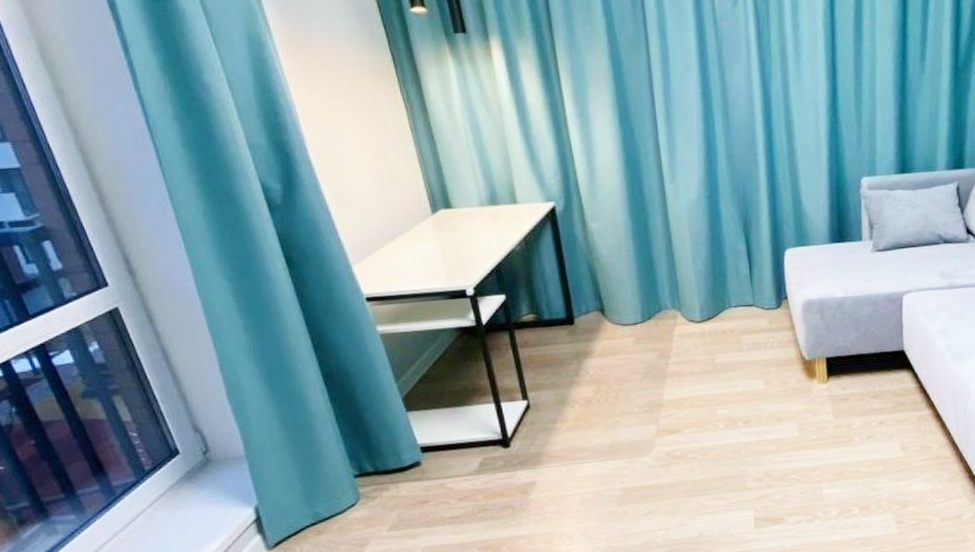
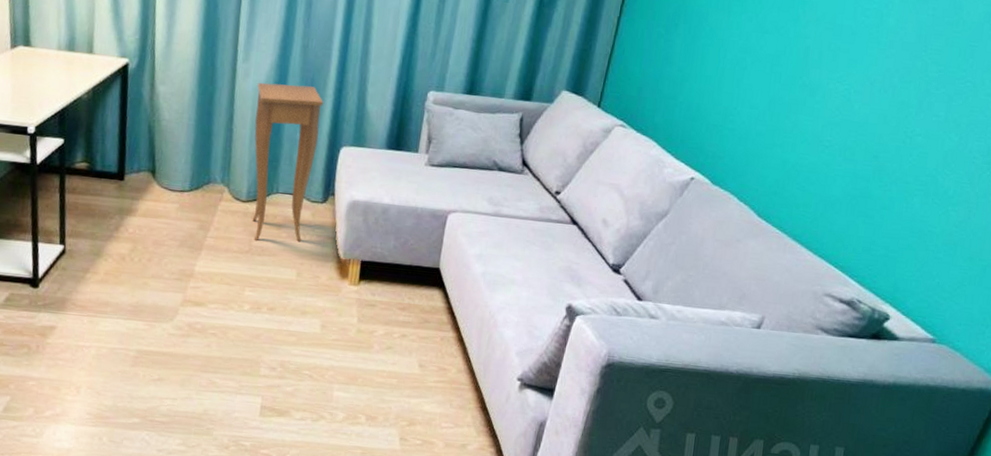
side table: none [689,195,763,359] -> present [252,82,323,242]

